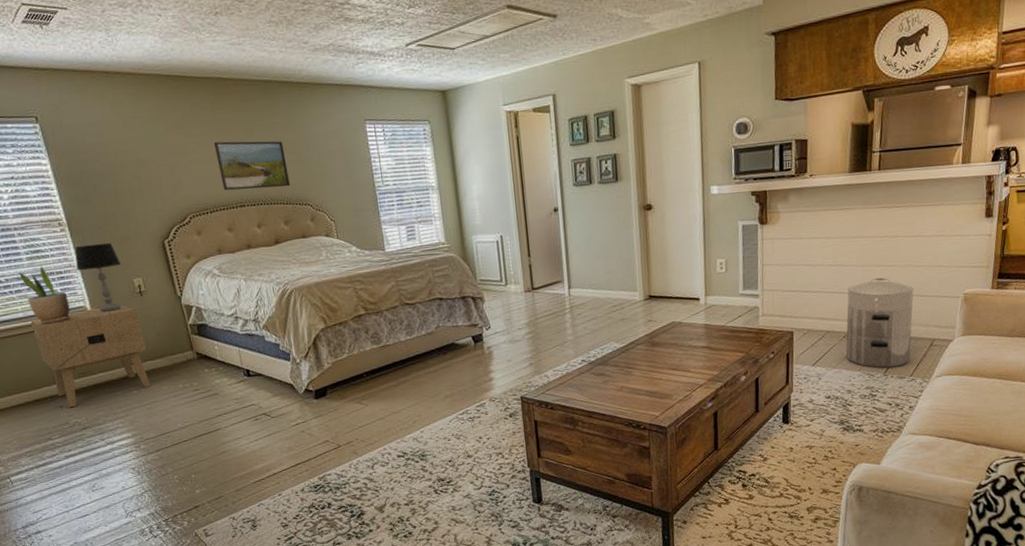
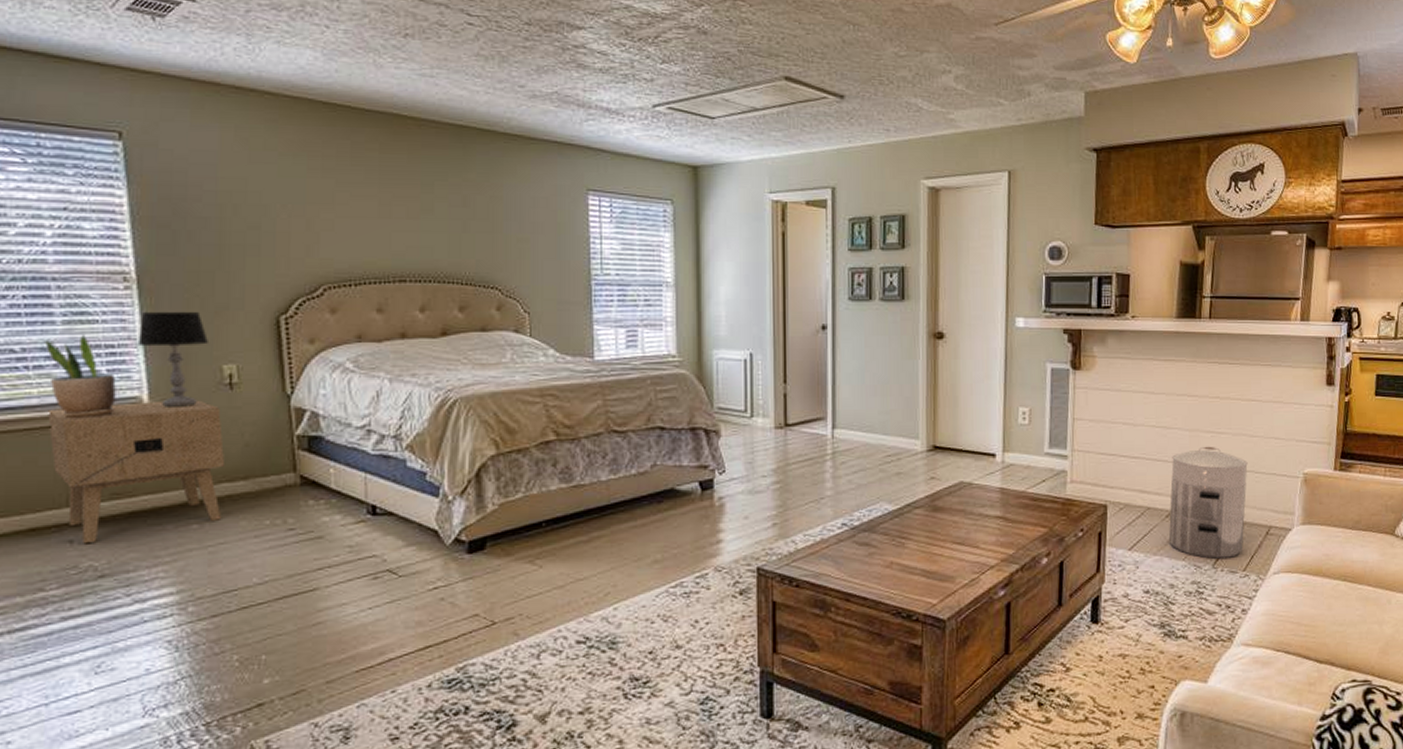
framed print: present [213,141,291,191] -> none [374,195,475,263]

